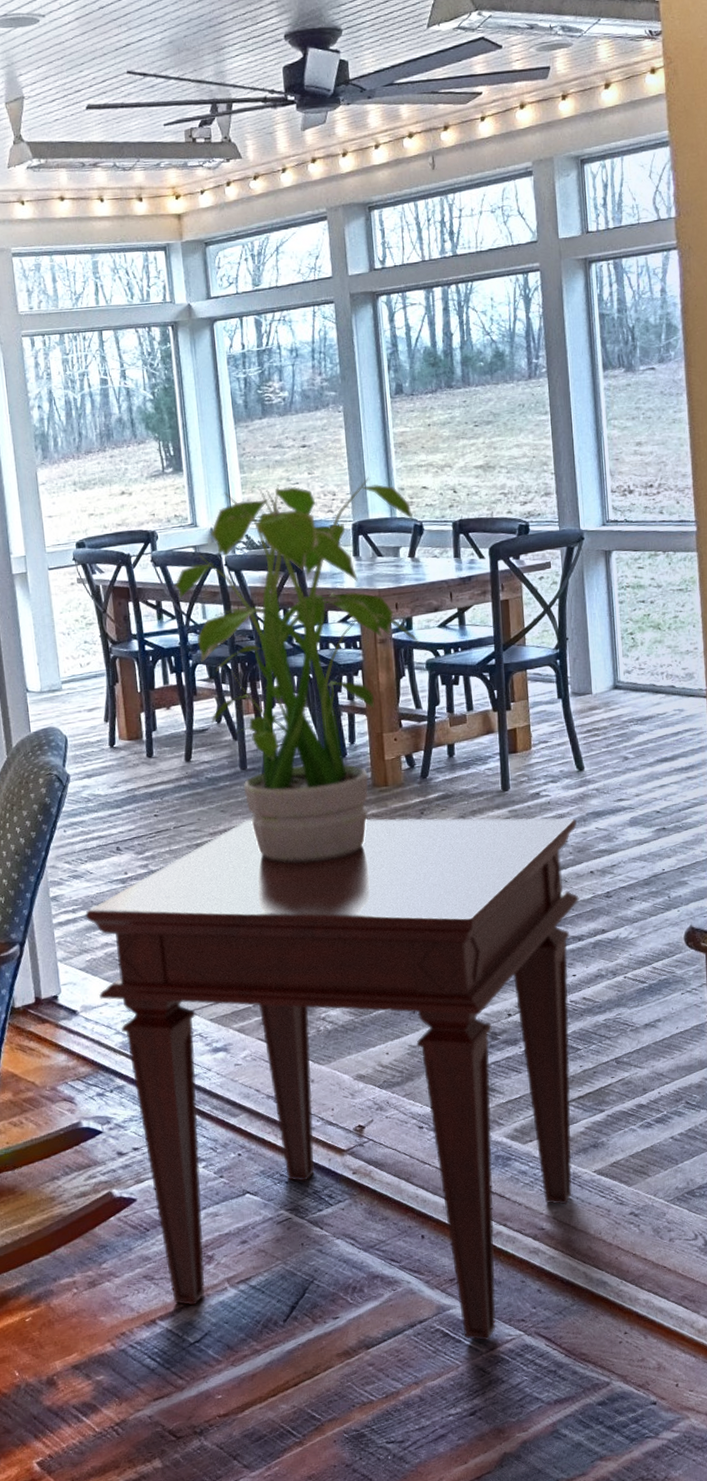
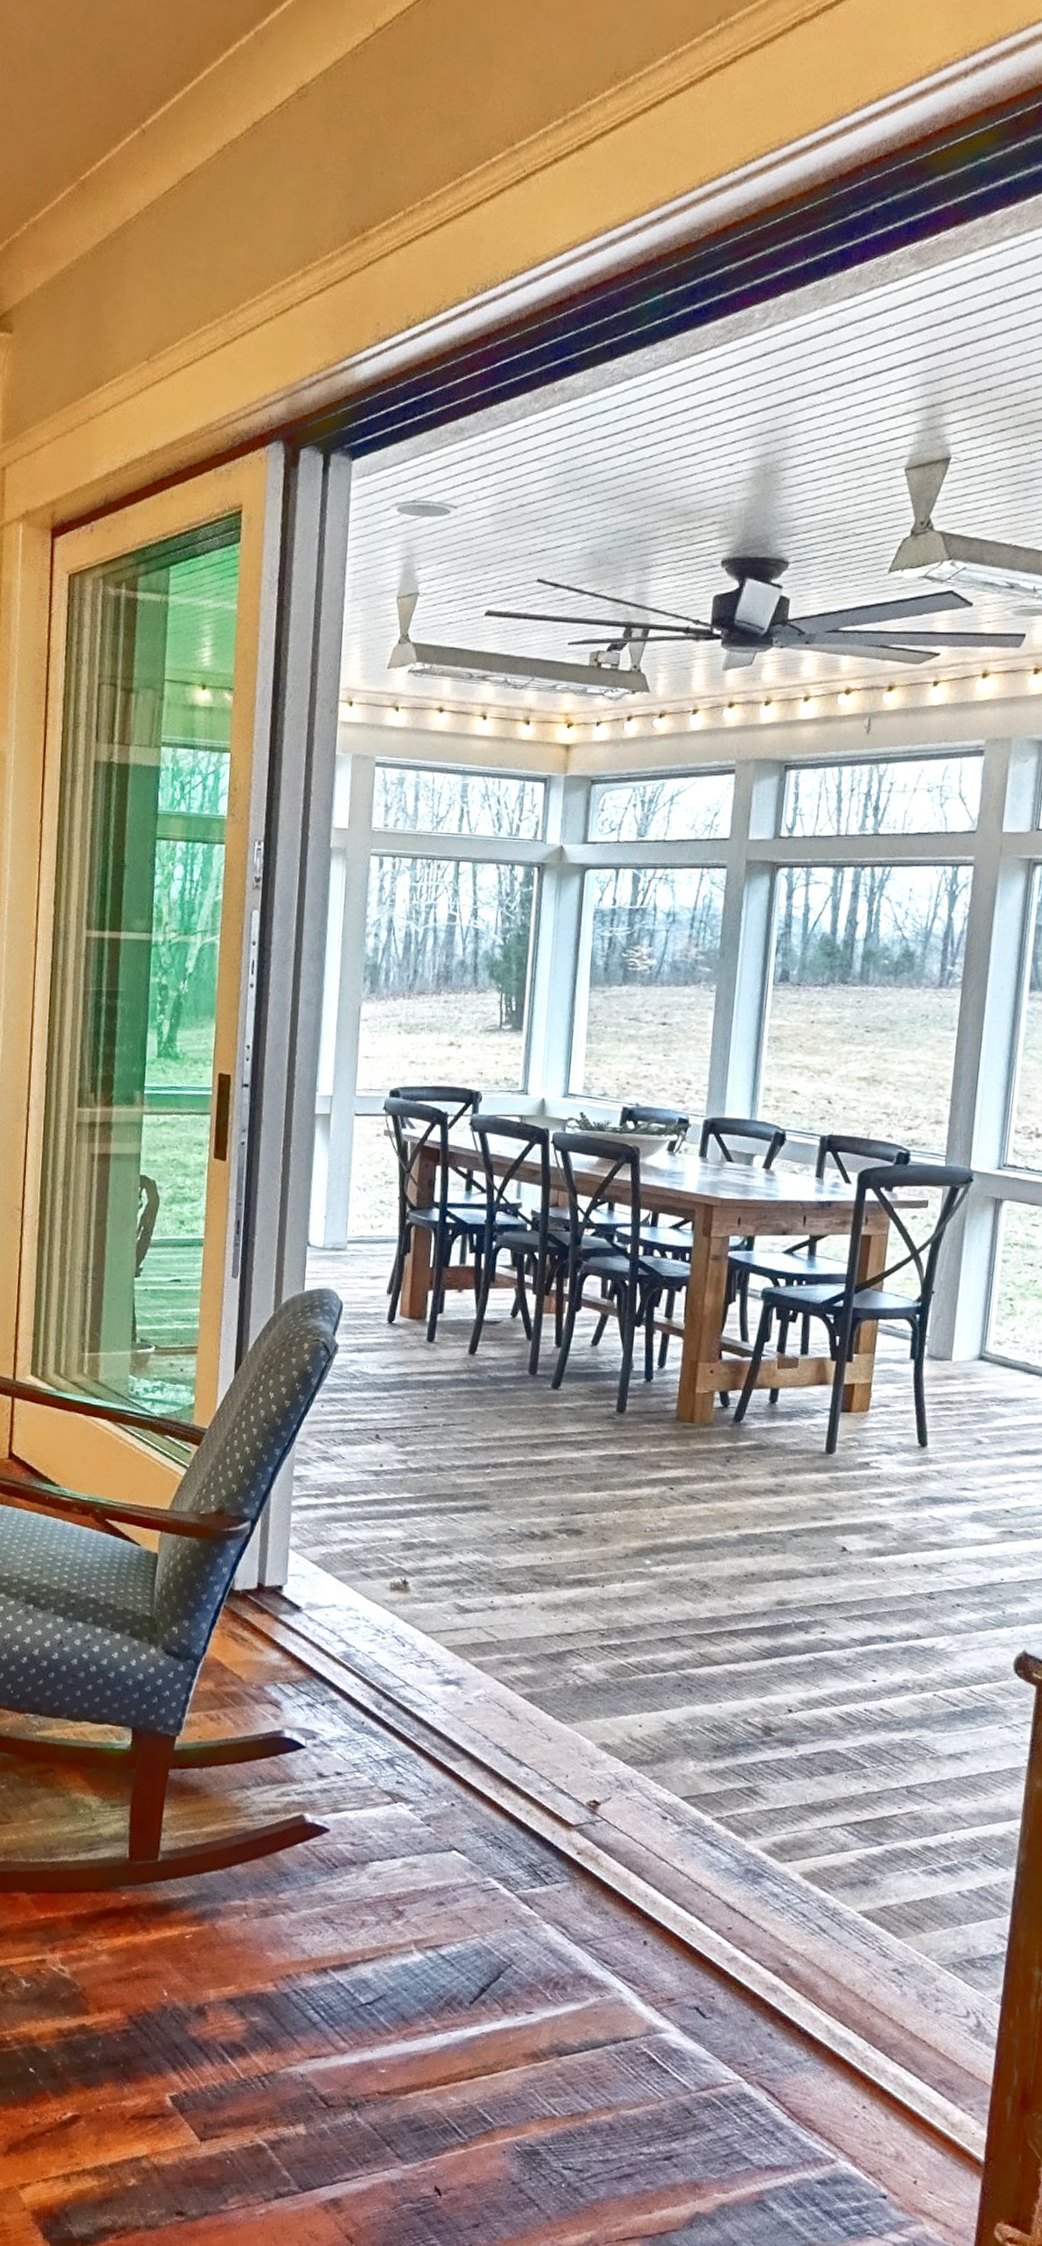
side table: present [85,817,579,1341] -> none [328,1431,908,2078]
potted plant: present [175,477,420,863] -> none [491,1061,777,1494]

